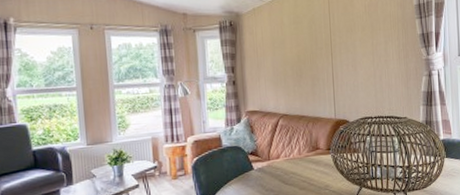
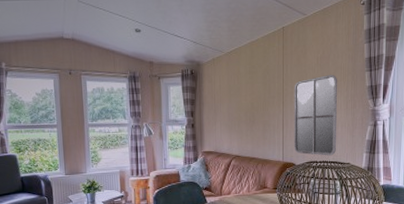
home mirror: none [342,23,392,111] -> present [293,75,338,156]

